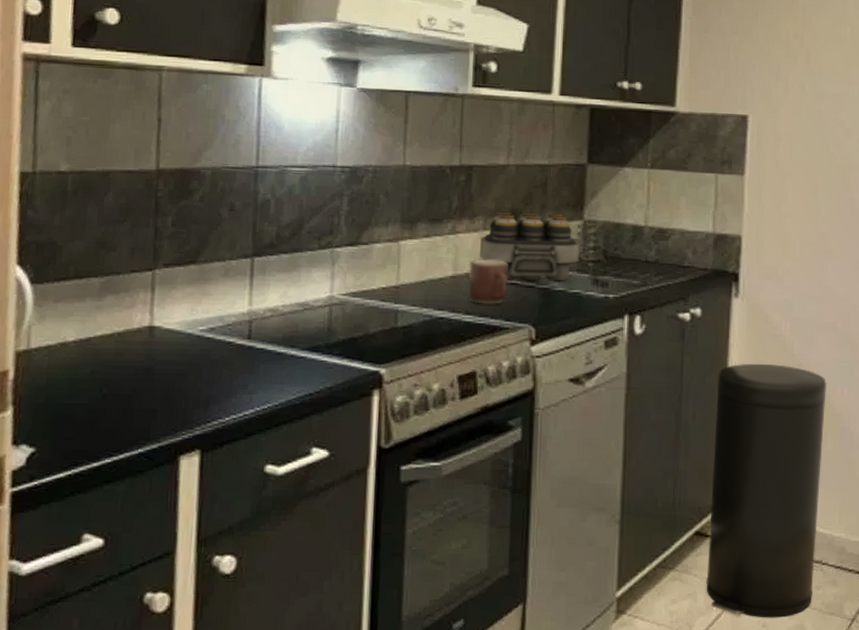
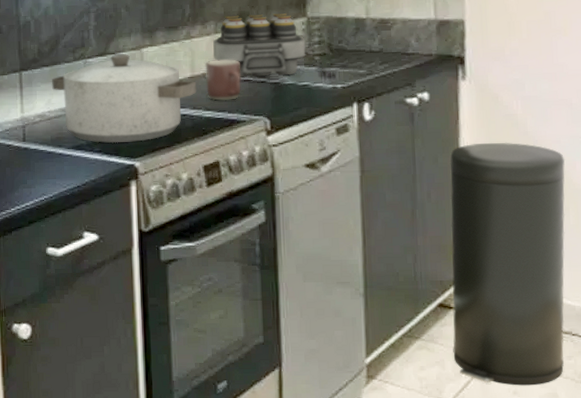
cooking pot: none [288,245,458,346] -> present [51,54,197,144]

